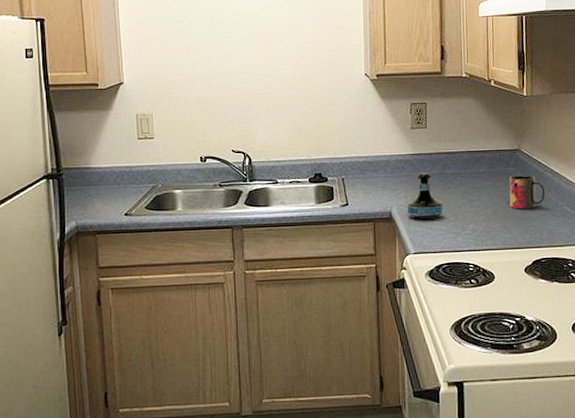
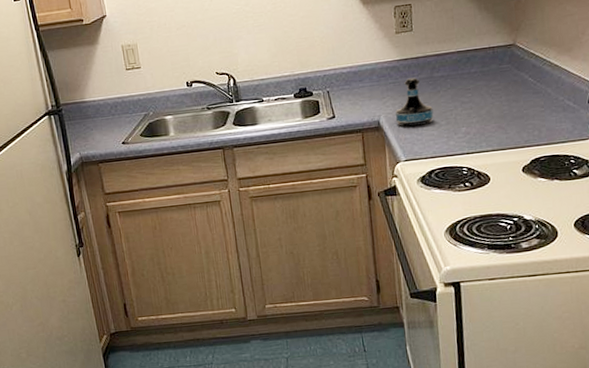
mug: present [509,175,546,210] -> none [504,71,545,108]

